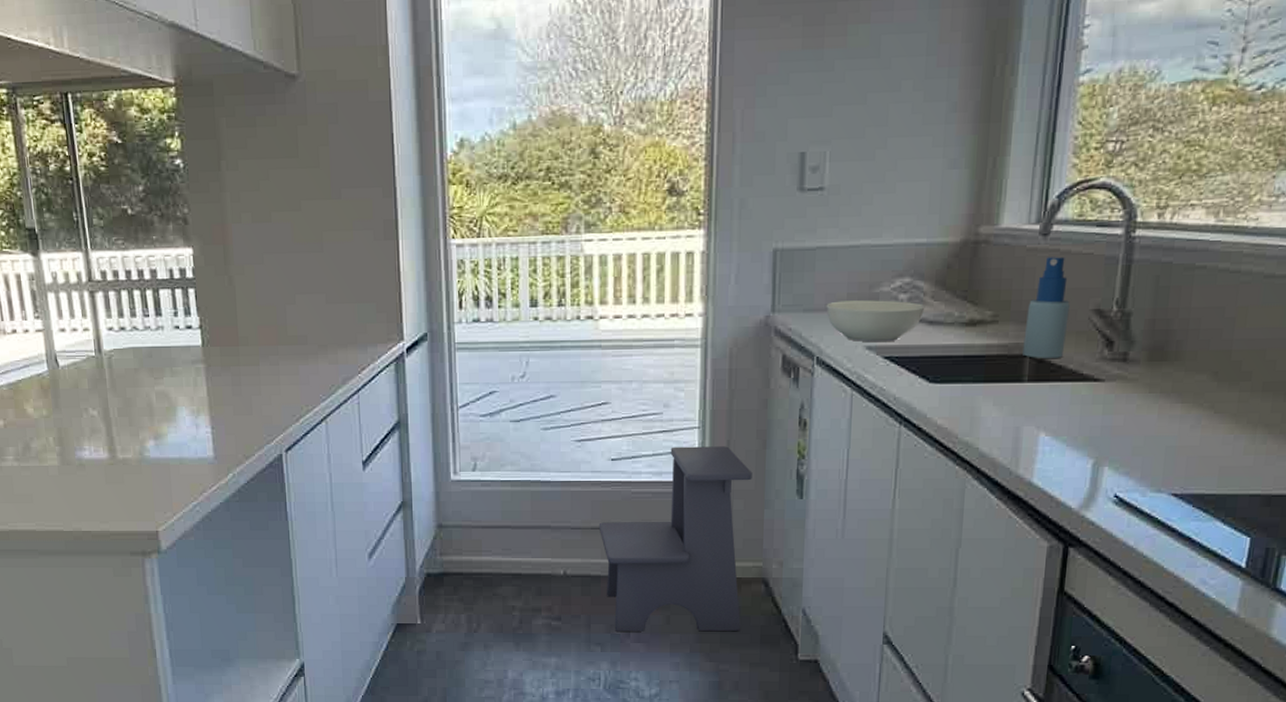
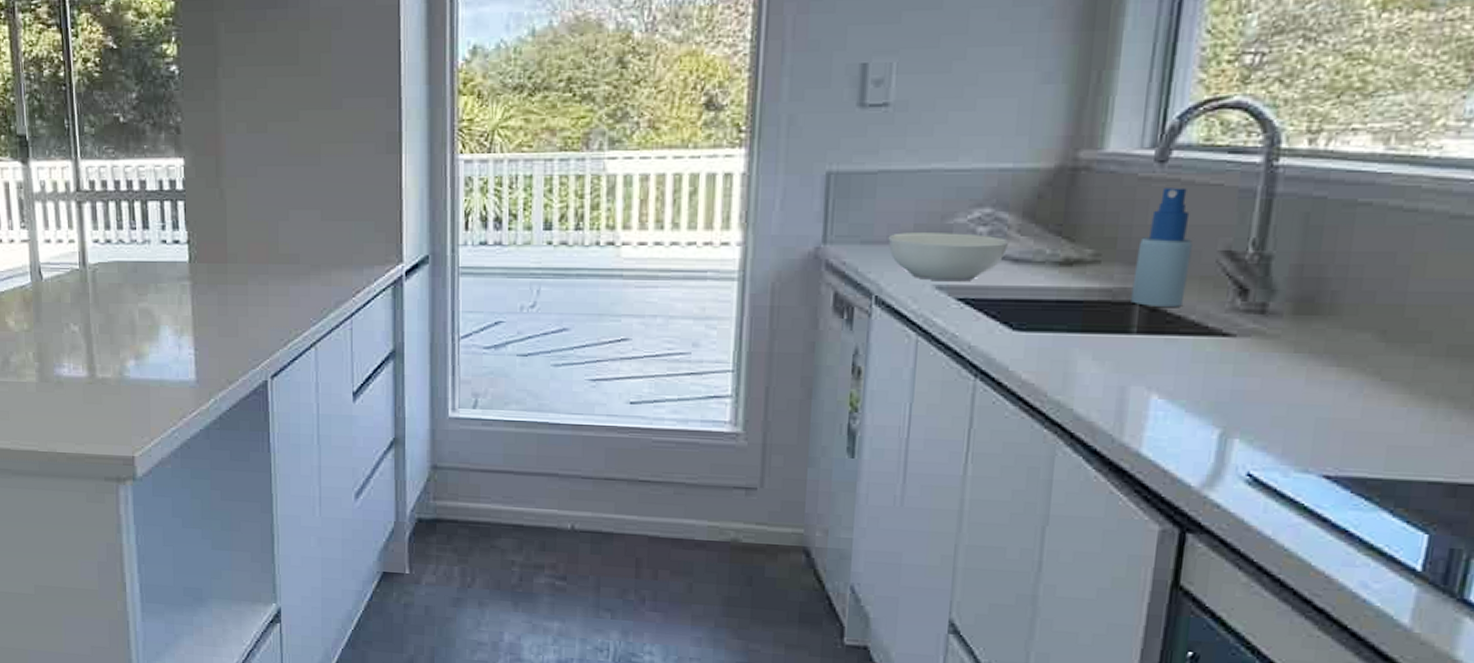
step stool: present [598,446,752,632] -> none [613,391,795,606]

